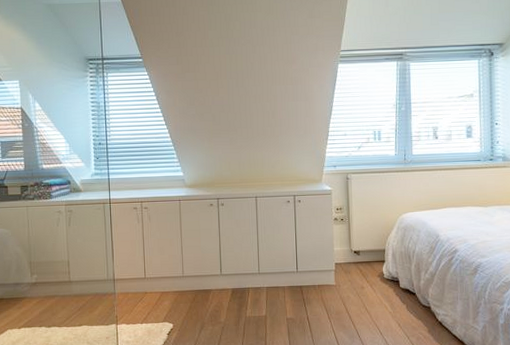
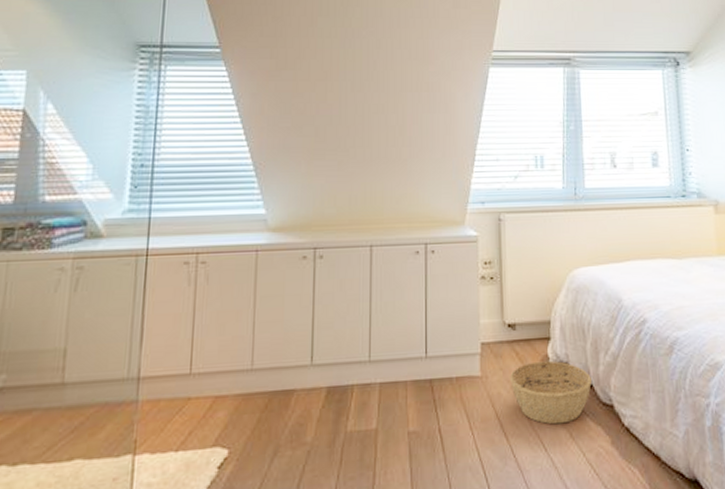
basket: none [356,276,415,318] -> present [510,360,592,425]

